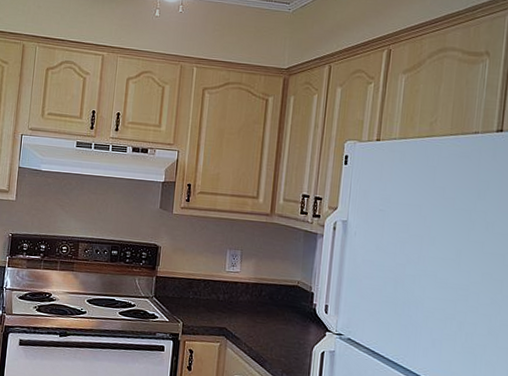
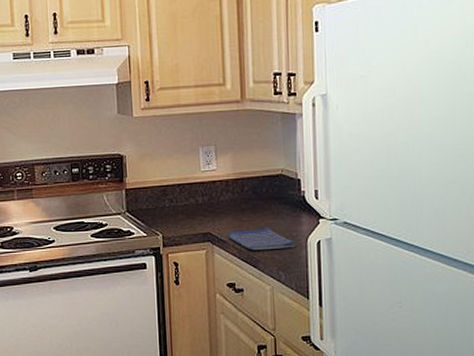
dish towel: none [241,330,302,354] -> present [228,228,295,251]

